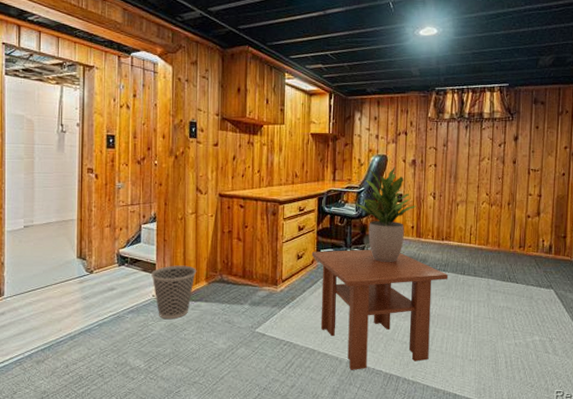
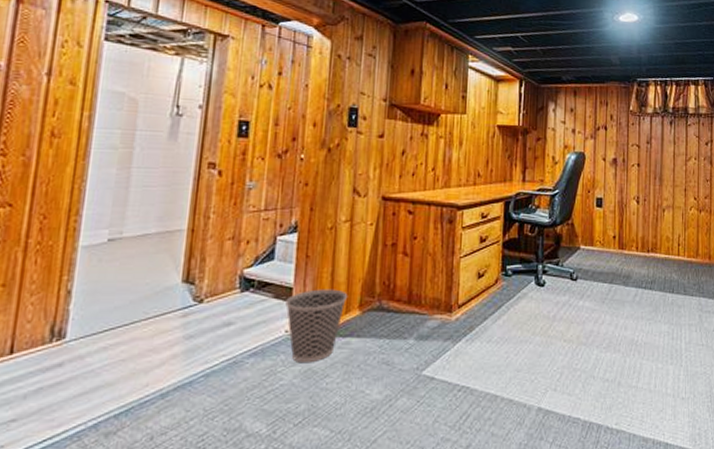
coffee table: present [311,249,449,370] -> none [495,264,656,420]
potted plant: present [356,166,417,263] -> none [549,165,619,281]

